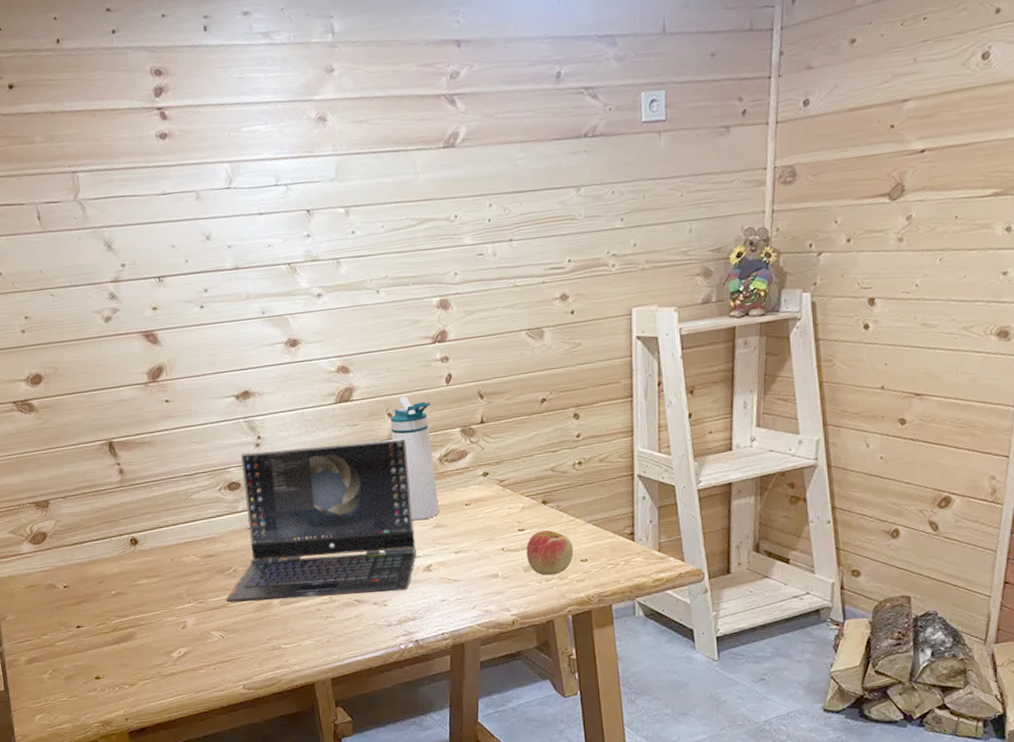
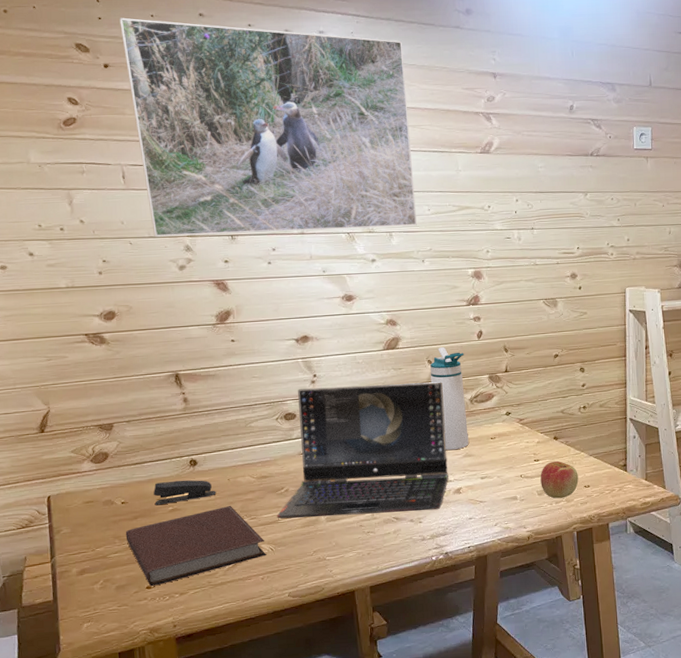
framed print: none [21,11,369,286] -> present [119,17,417,237]
notebook: none [70,588,217,677] -> present [125,505,266,586]
stapler: none [95,560,160,589] -> present [153,479,216,506]

